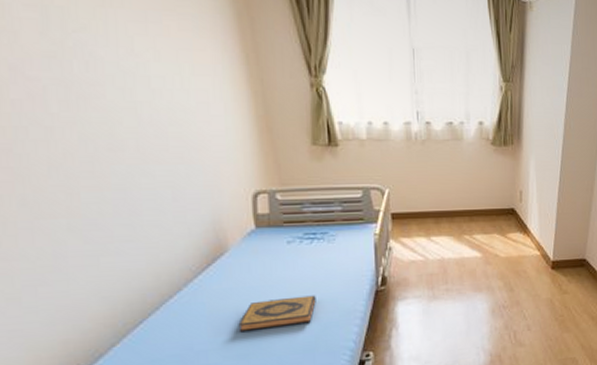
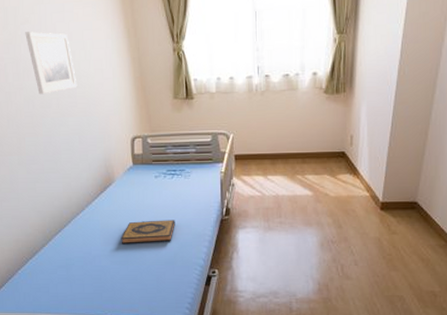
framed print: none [80,43,170,133] -> present [25,31,78,95]

